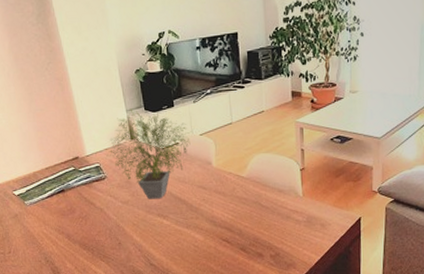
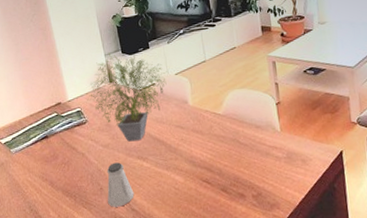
saltshaker: none [125,219,153,261] -> present [106,162,134,207]

